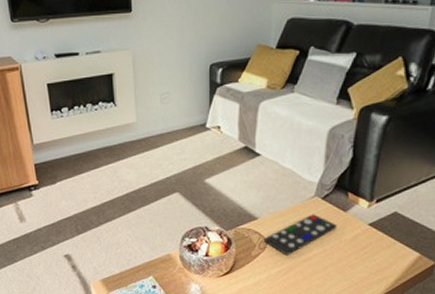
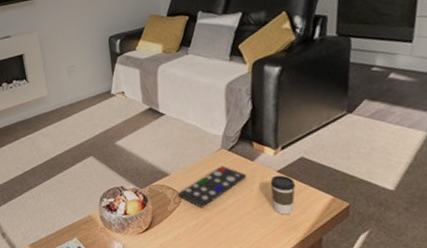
coffee cup: none [359,228,386,269] -> present [270,175,296,215]

